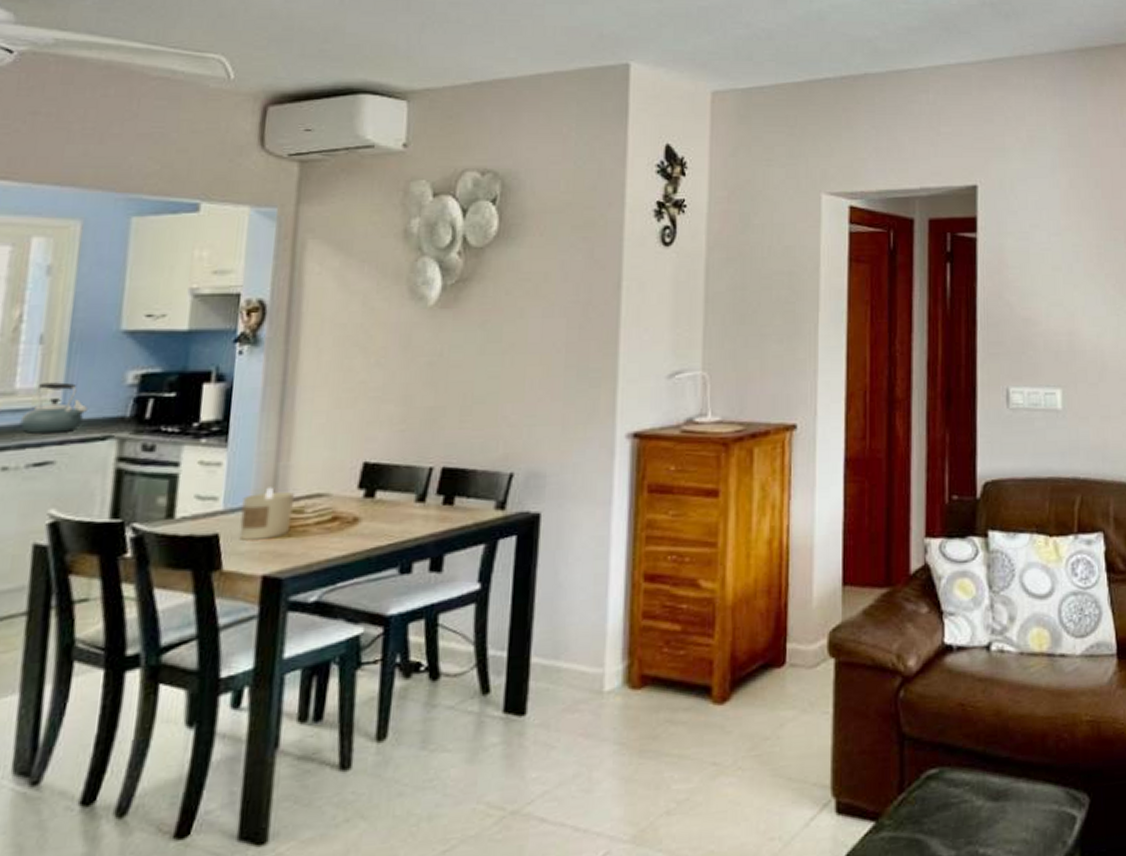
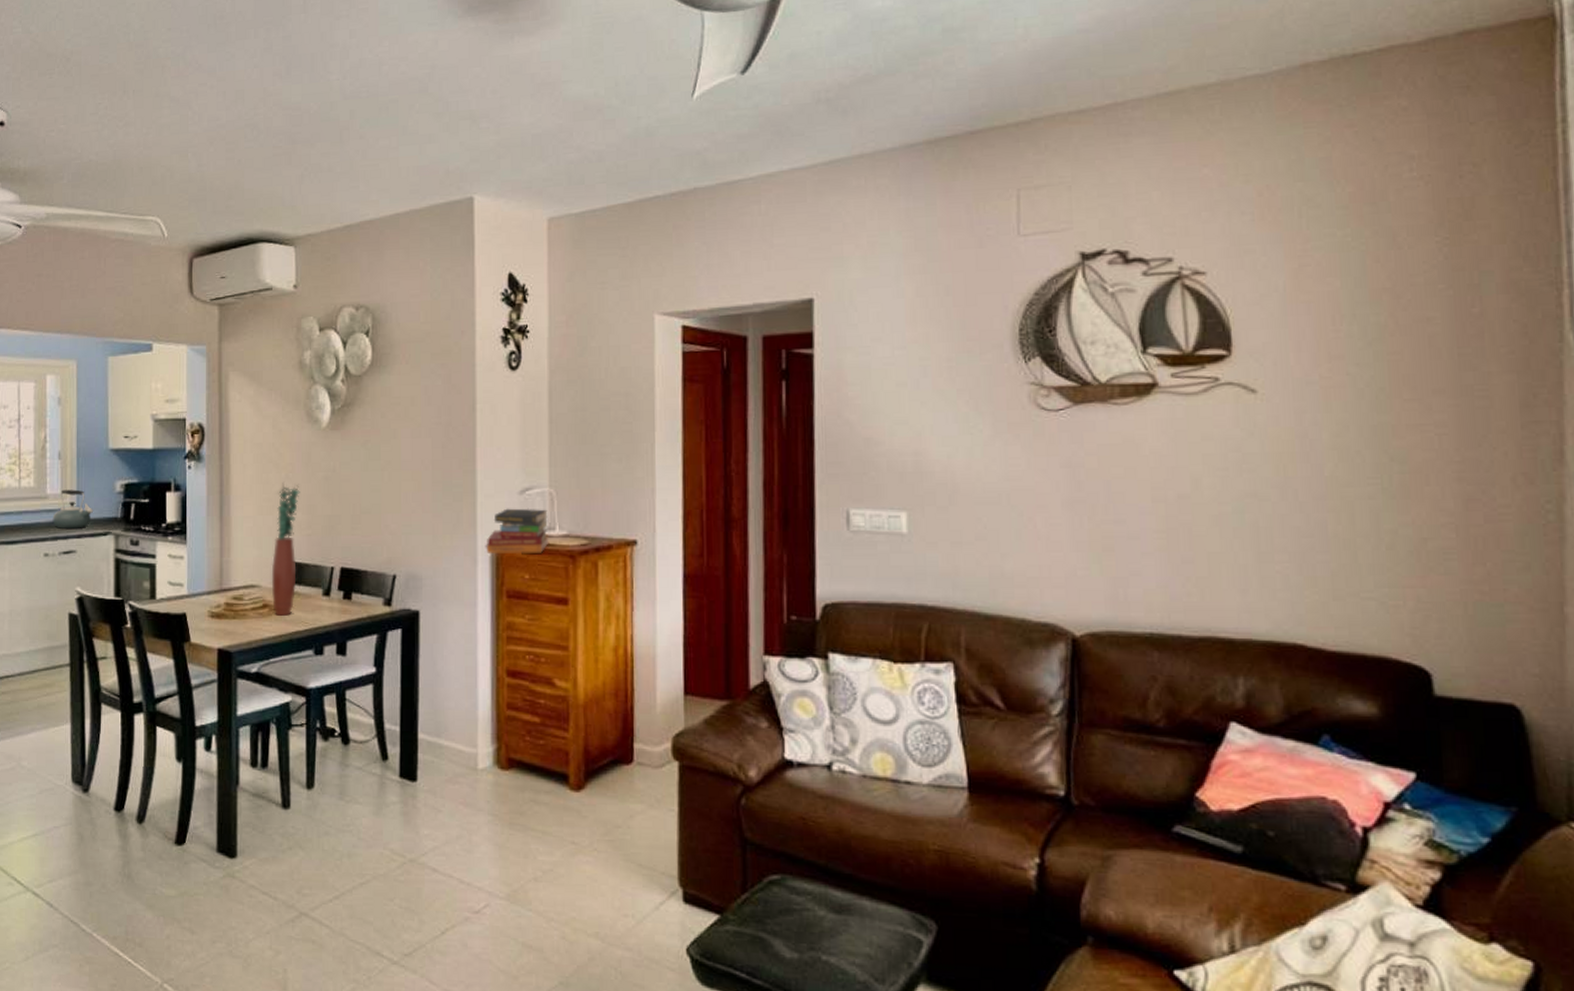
candle: present [239,487,294,540] -> none [200,577,235,619]
vase: none [345,370,394,531] -> present [271,483,300,617]
books: none [627,393,700,446] -> present [487,508,549,555]

